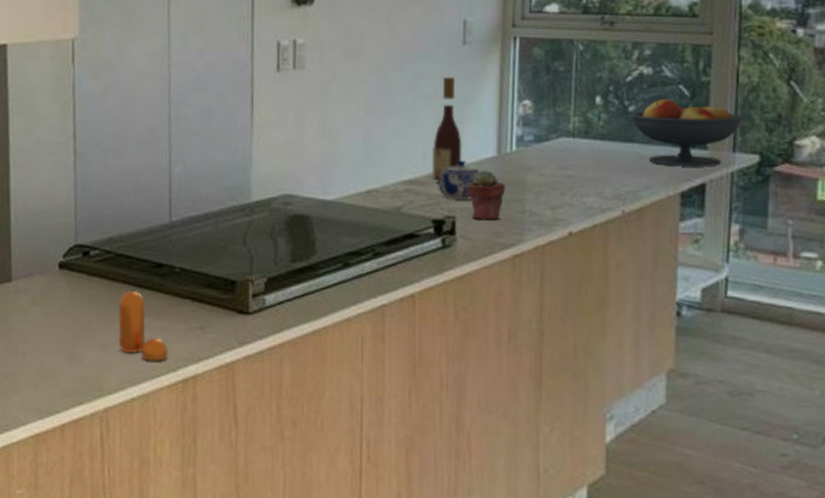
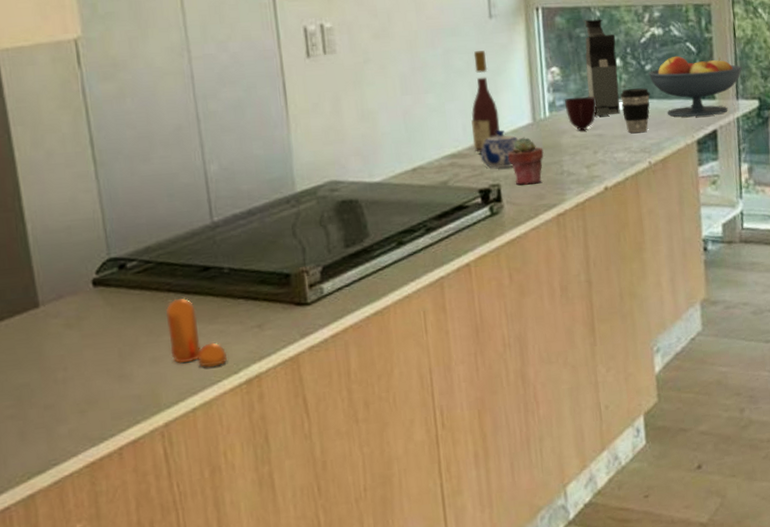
mug: none [534,133,570,170] -> present [564,96,597,131]
coffee maker: none [561,53,597,156] -> present [584,19,620,116]
coffee cup: none [597,130,631,177] -> present [620,88,650,133]

